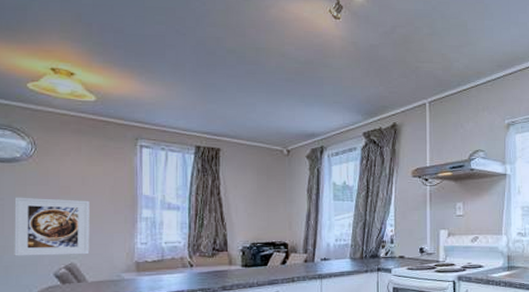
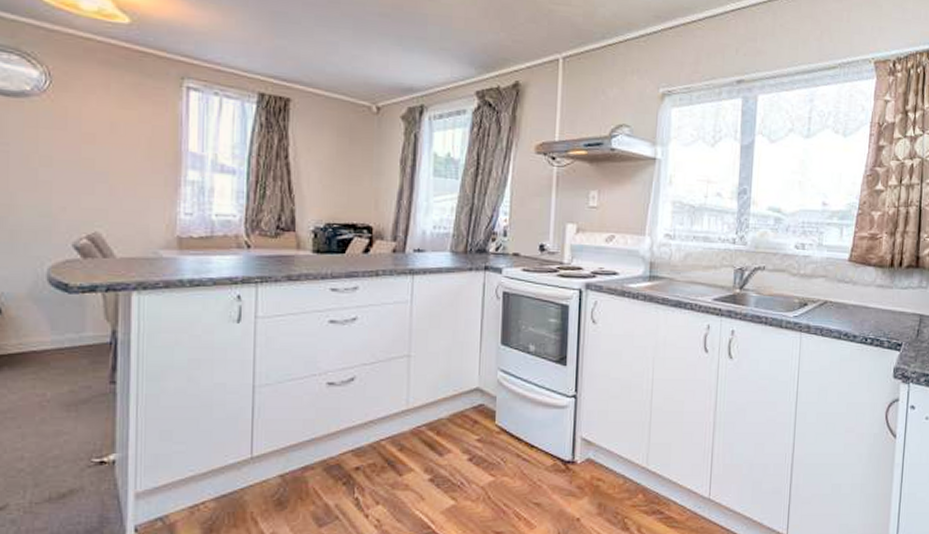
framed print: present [14,197,90,256] -> none [22,142,120,223]

